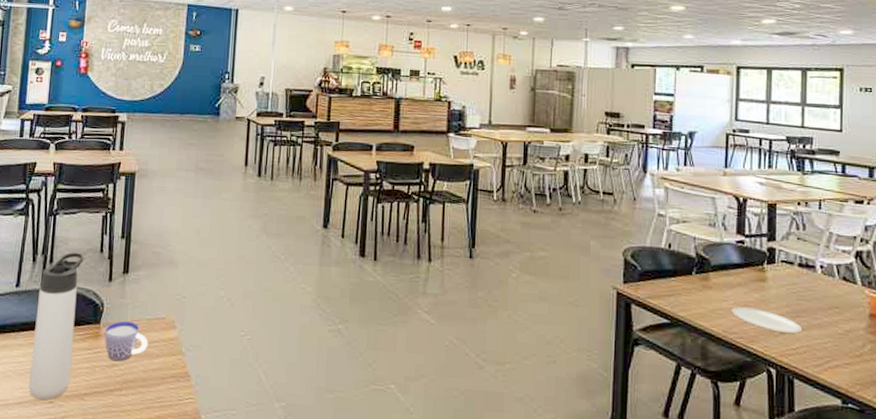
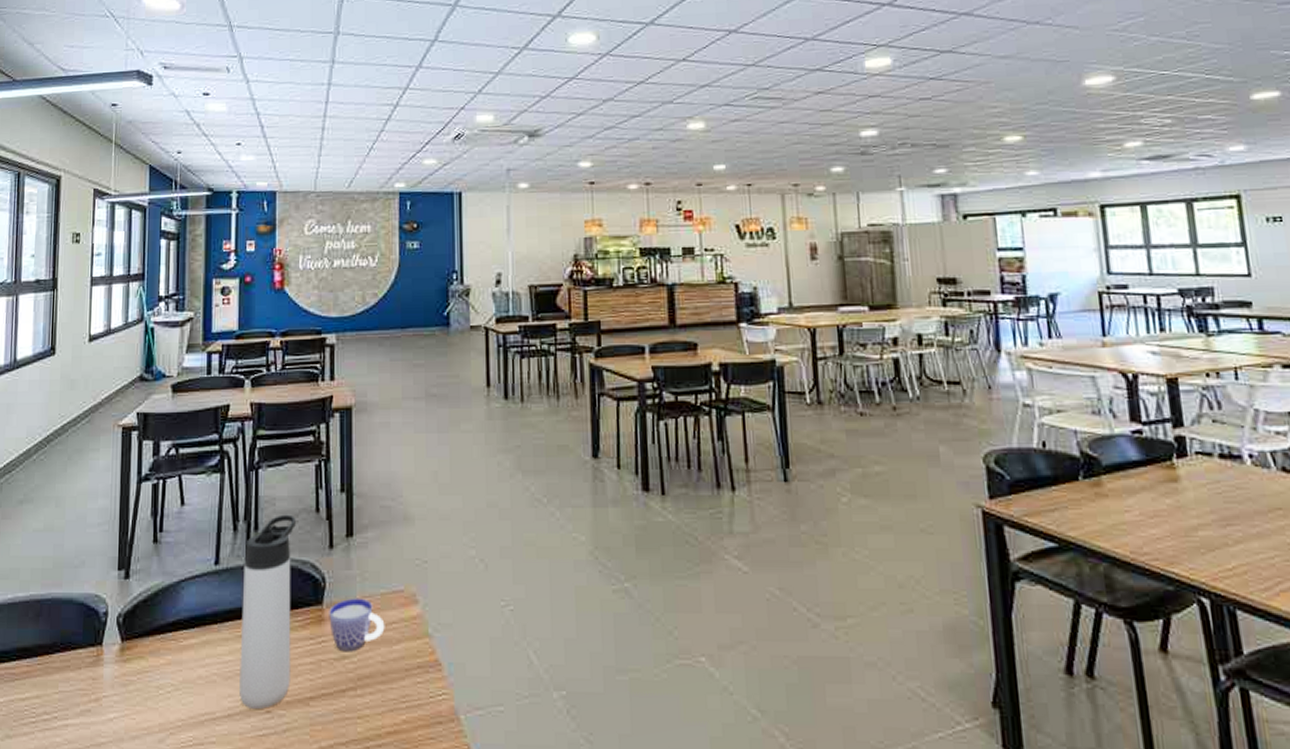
plate: present [732,307,801,334] -> none [1138,518,1236,548]

